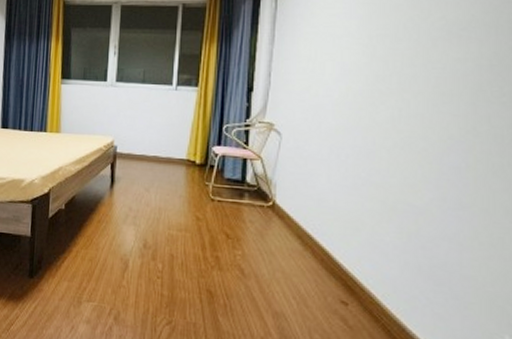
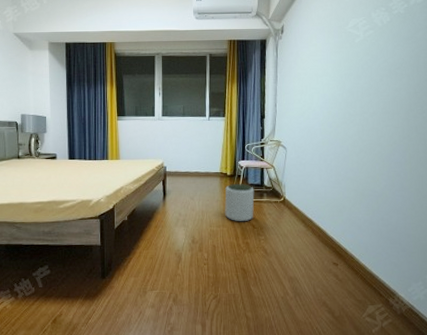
plant pot: none [188,175,232,229] -> present [224,183,255,222]

